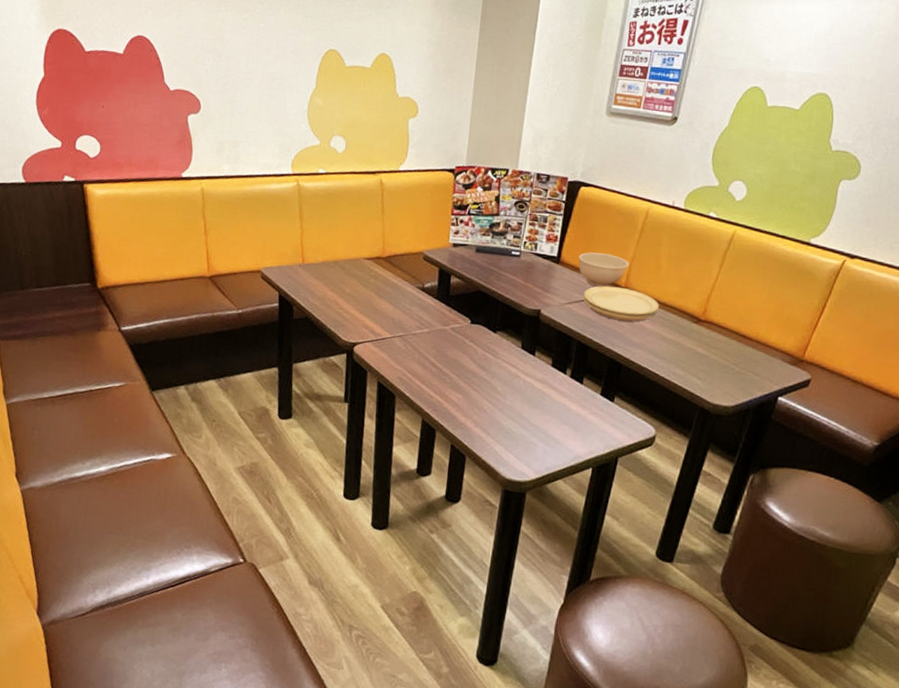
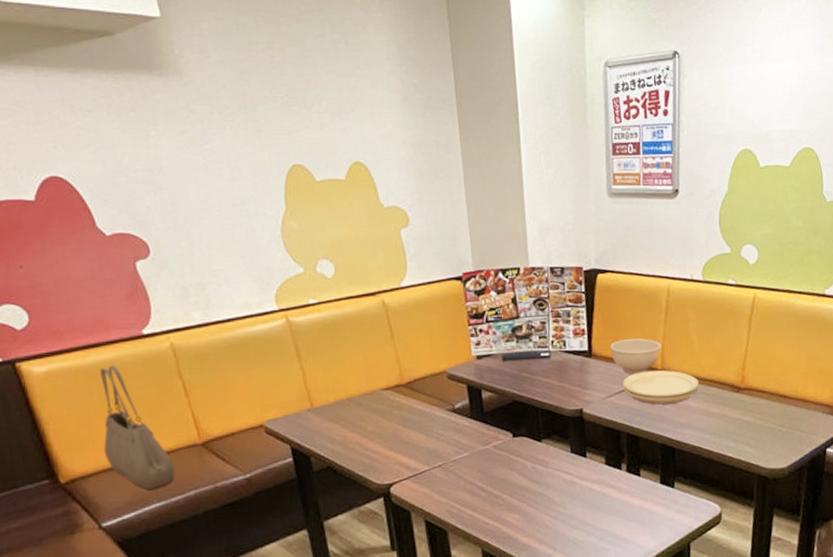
handbag: none [134,198,185,308] -> present [100,365,175,491]

